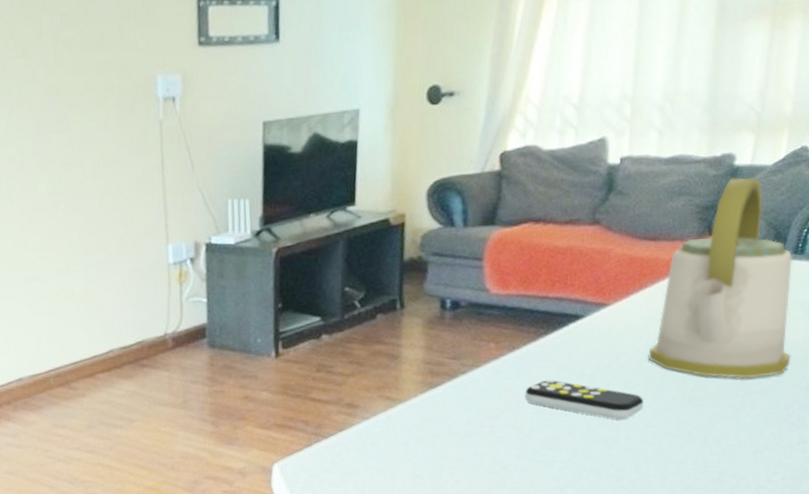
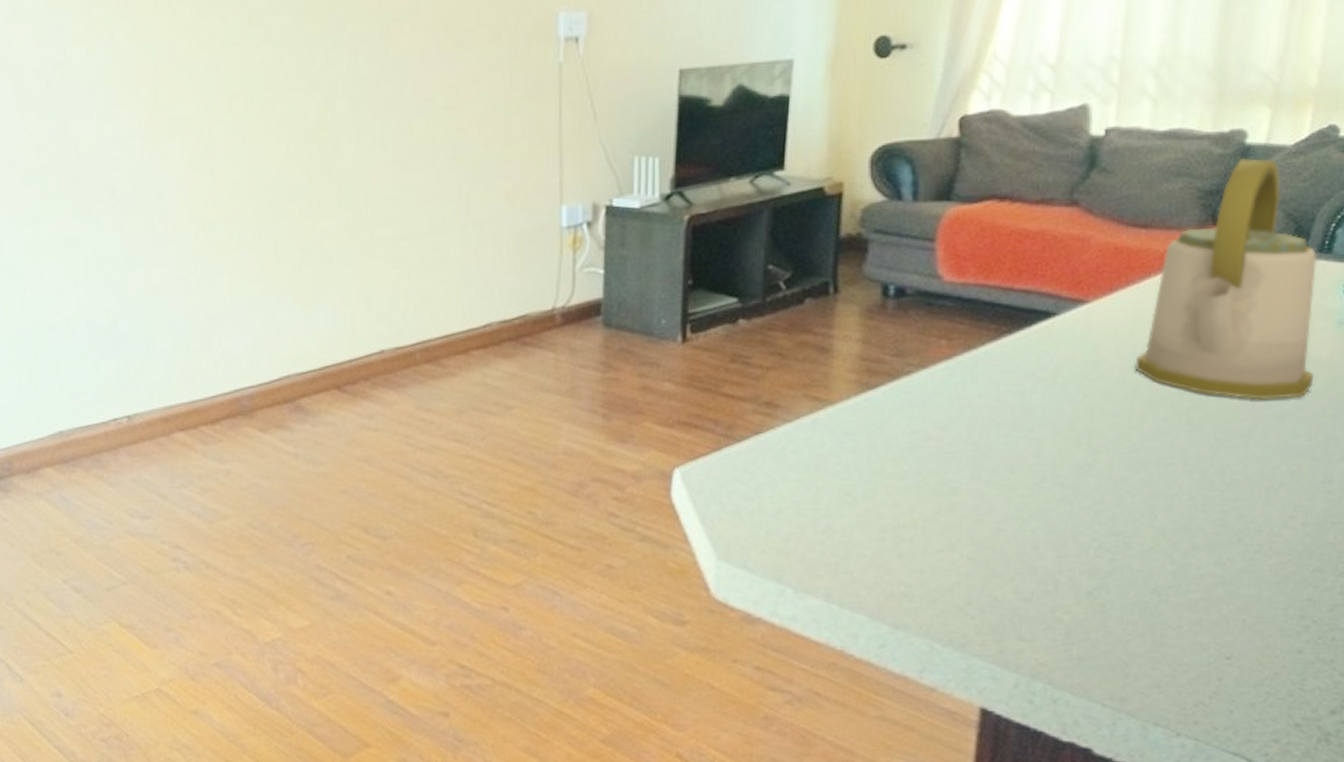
remote control: present [525,379,643,420] -> none [982,387,1128,441]

